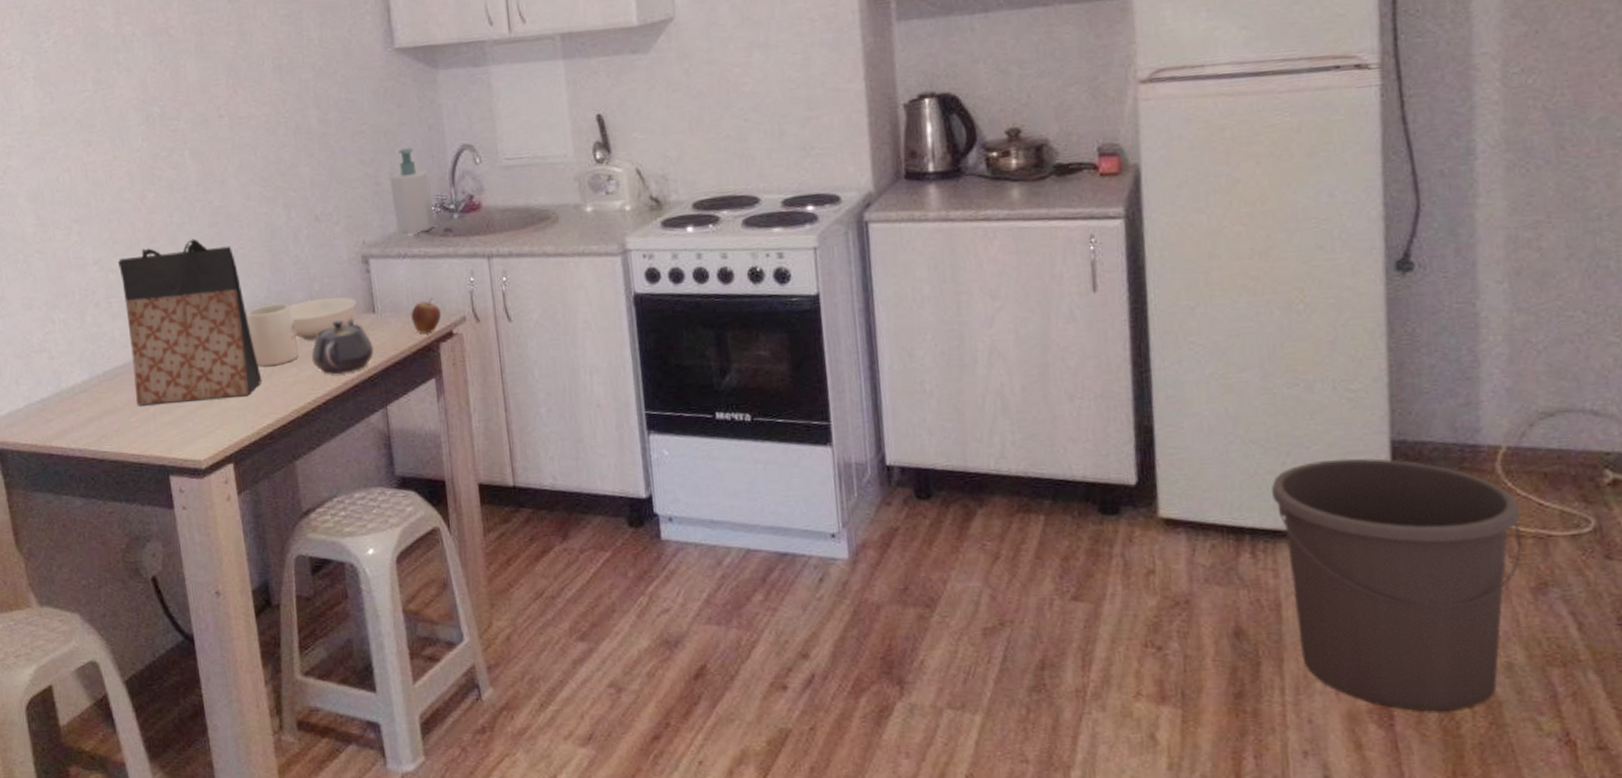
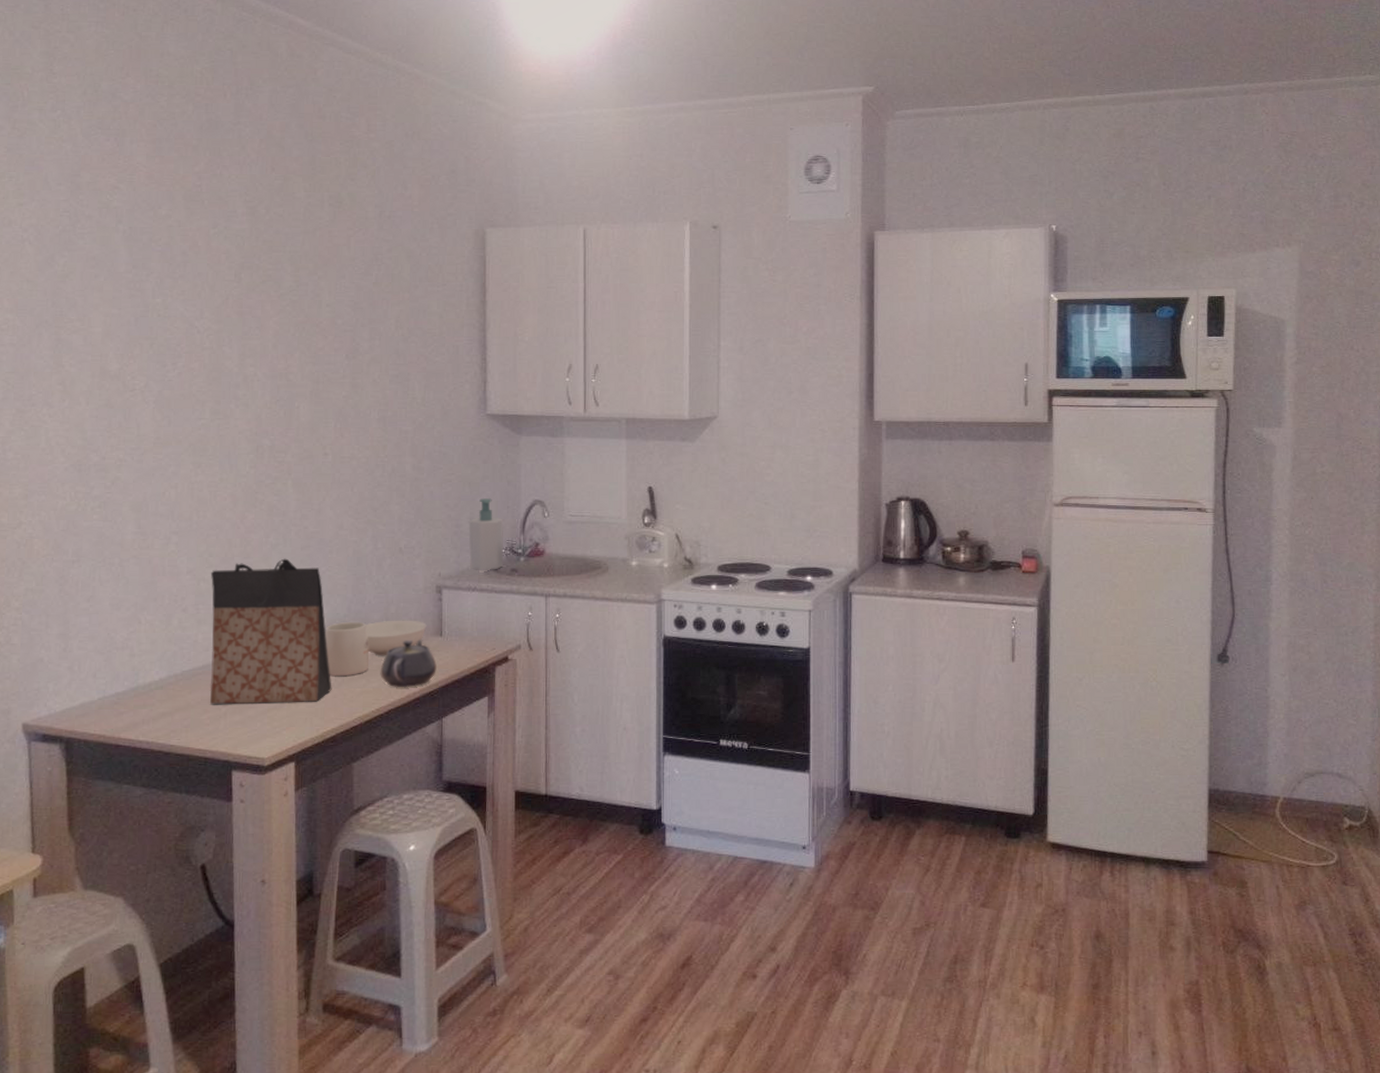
fruit: present [411,297,442,334] -> none [473,626,500,657]
bucket: present [1270,458,1523,711] -> none [1126,801,1291,1000]

